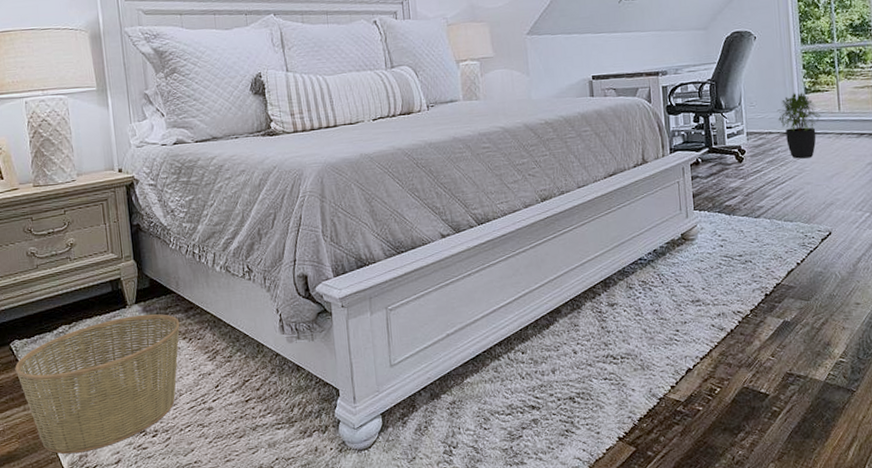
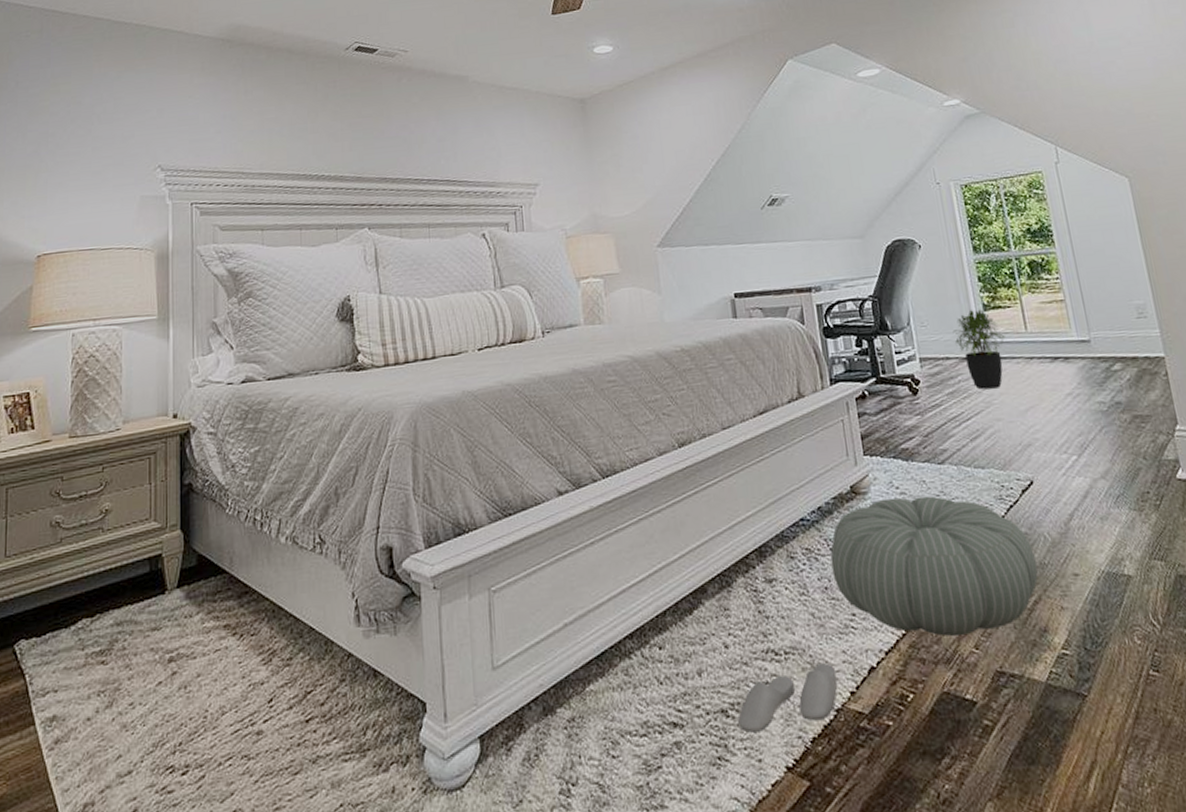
basket: present [15,314,180,454] -> none [16,601,230,802]
slippers: none [582,365,661,414] -> present [738,663,838,733]
pouf: none [661,242,827,348] -> present [830,496,1038,637]

